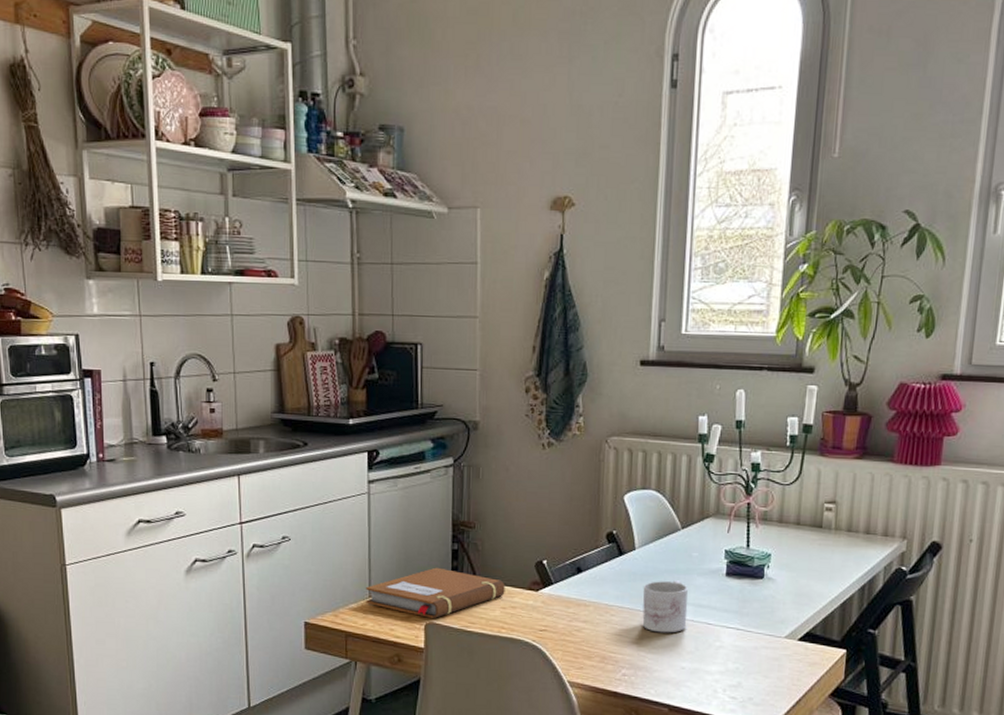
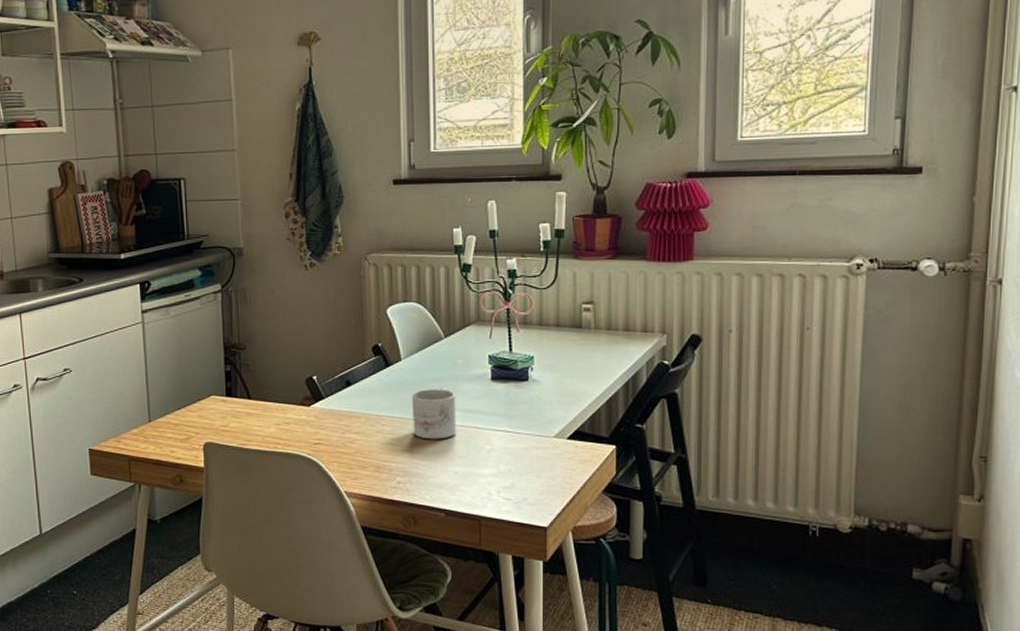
notebook: present [366,567,505,618] -> none [145,389,278,438]

